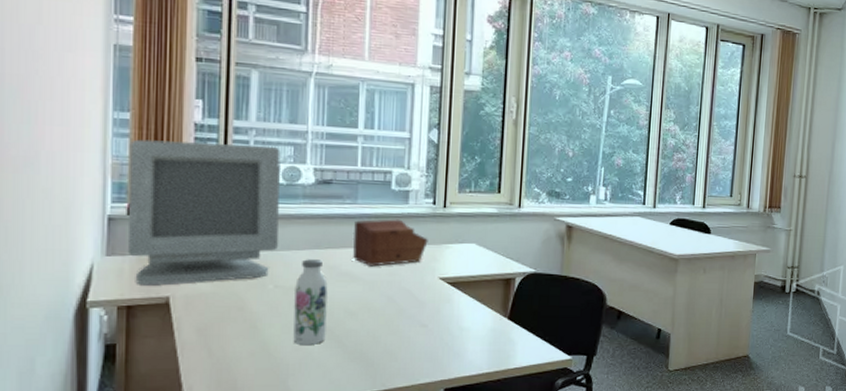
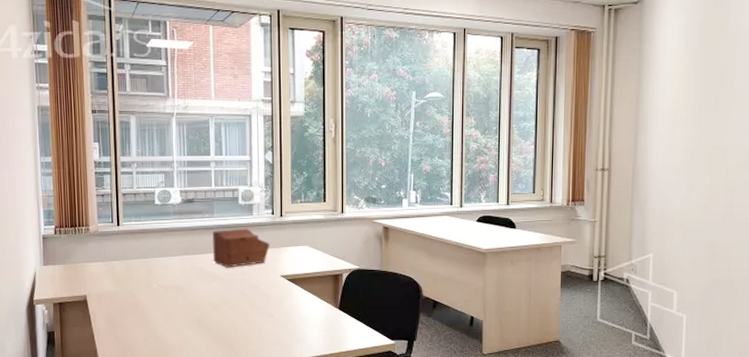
computer monitor: present [127,139,281,286] -> none [52,175,159,287]
water bottle: present [293,259,328,344] -> none [172,263,197,331]

